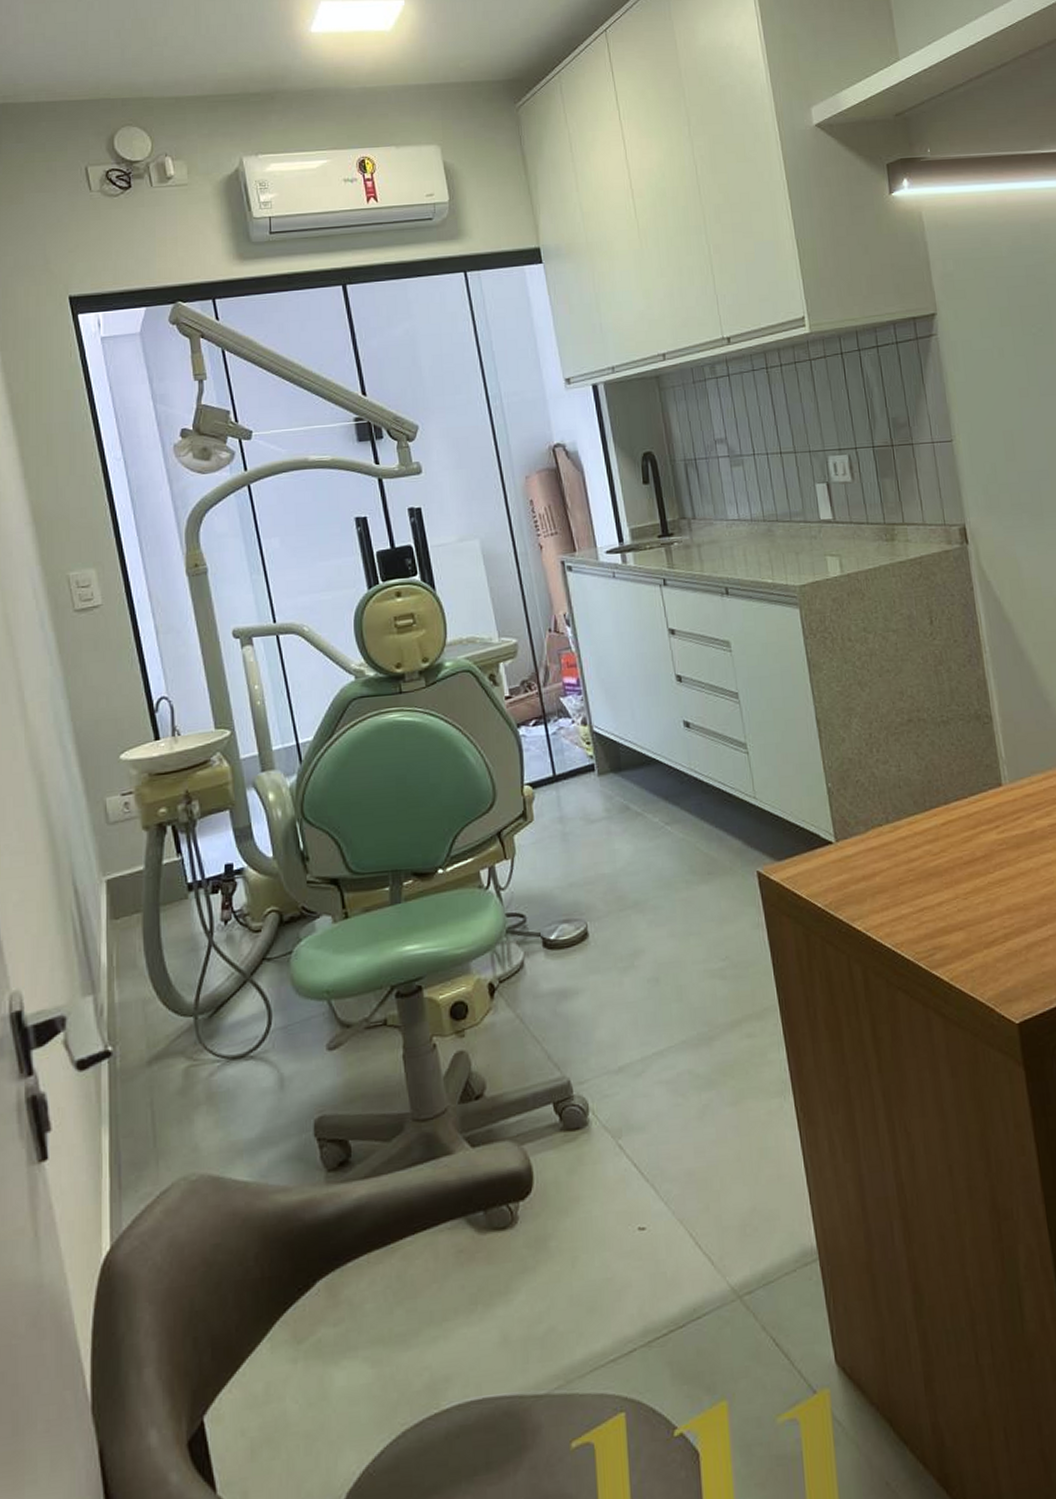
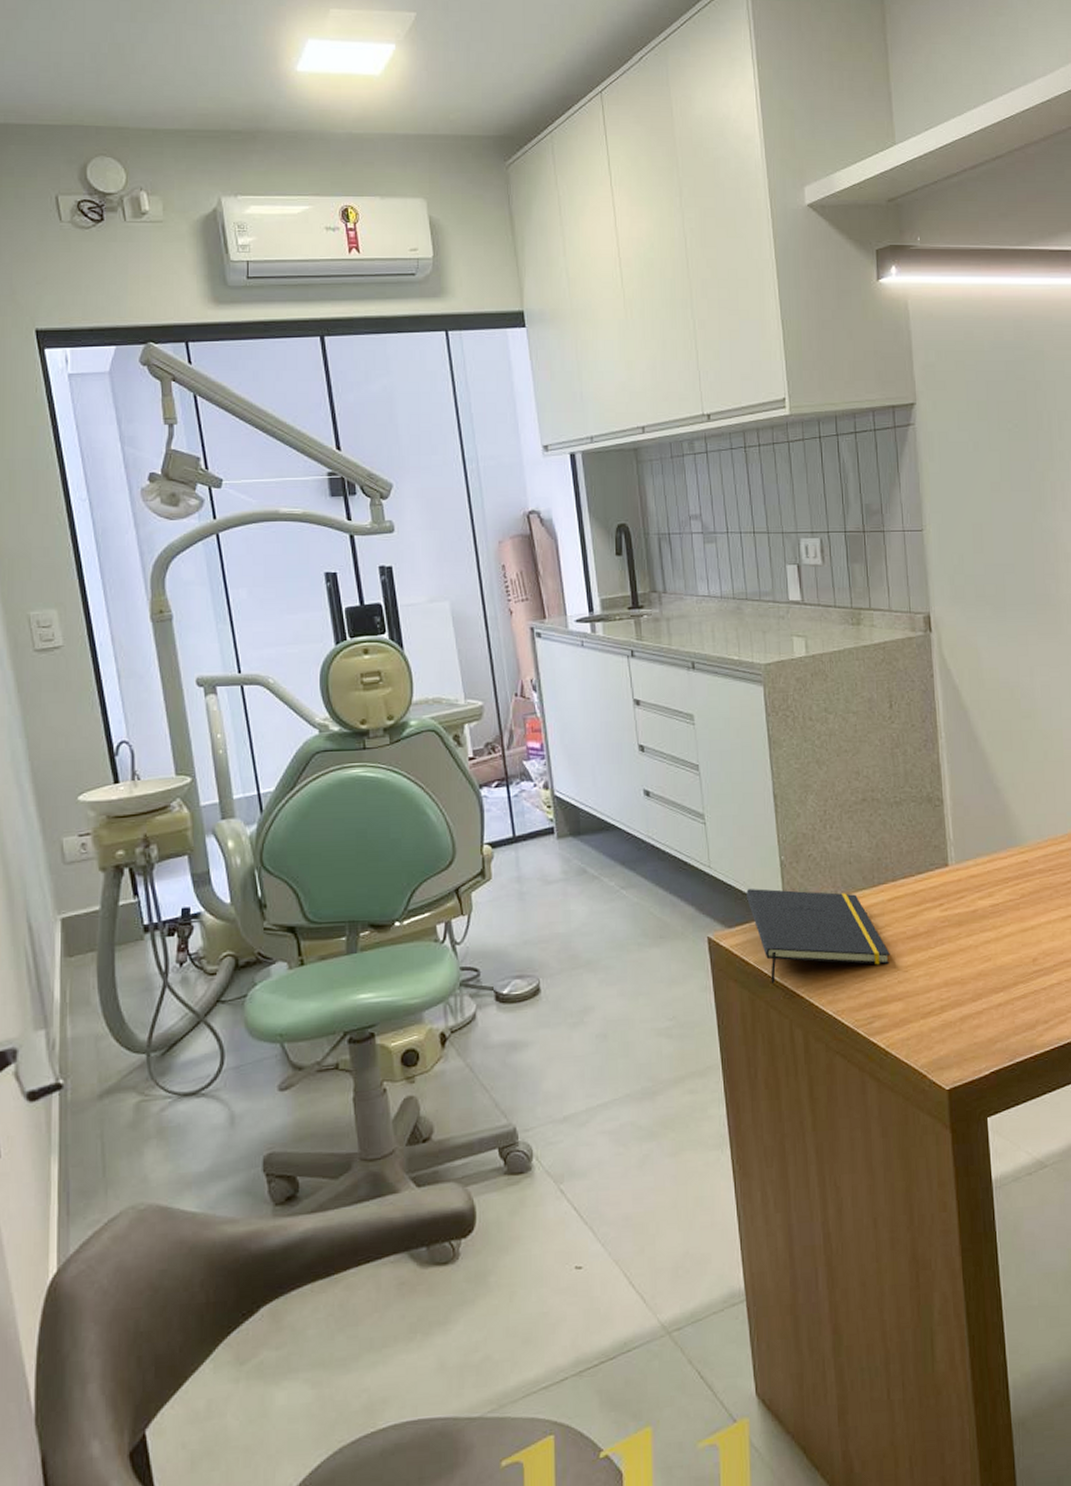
notepad: none [794,818,948,918] -> present [746,889,890,984]

